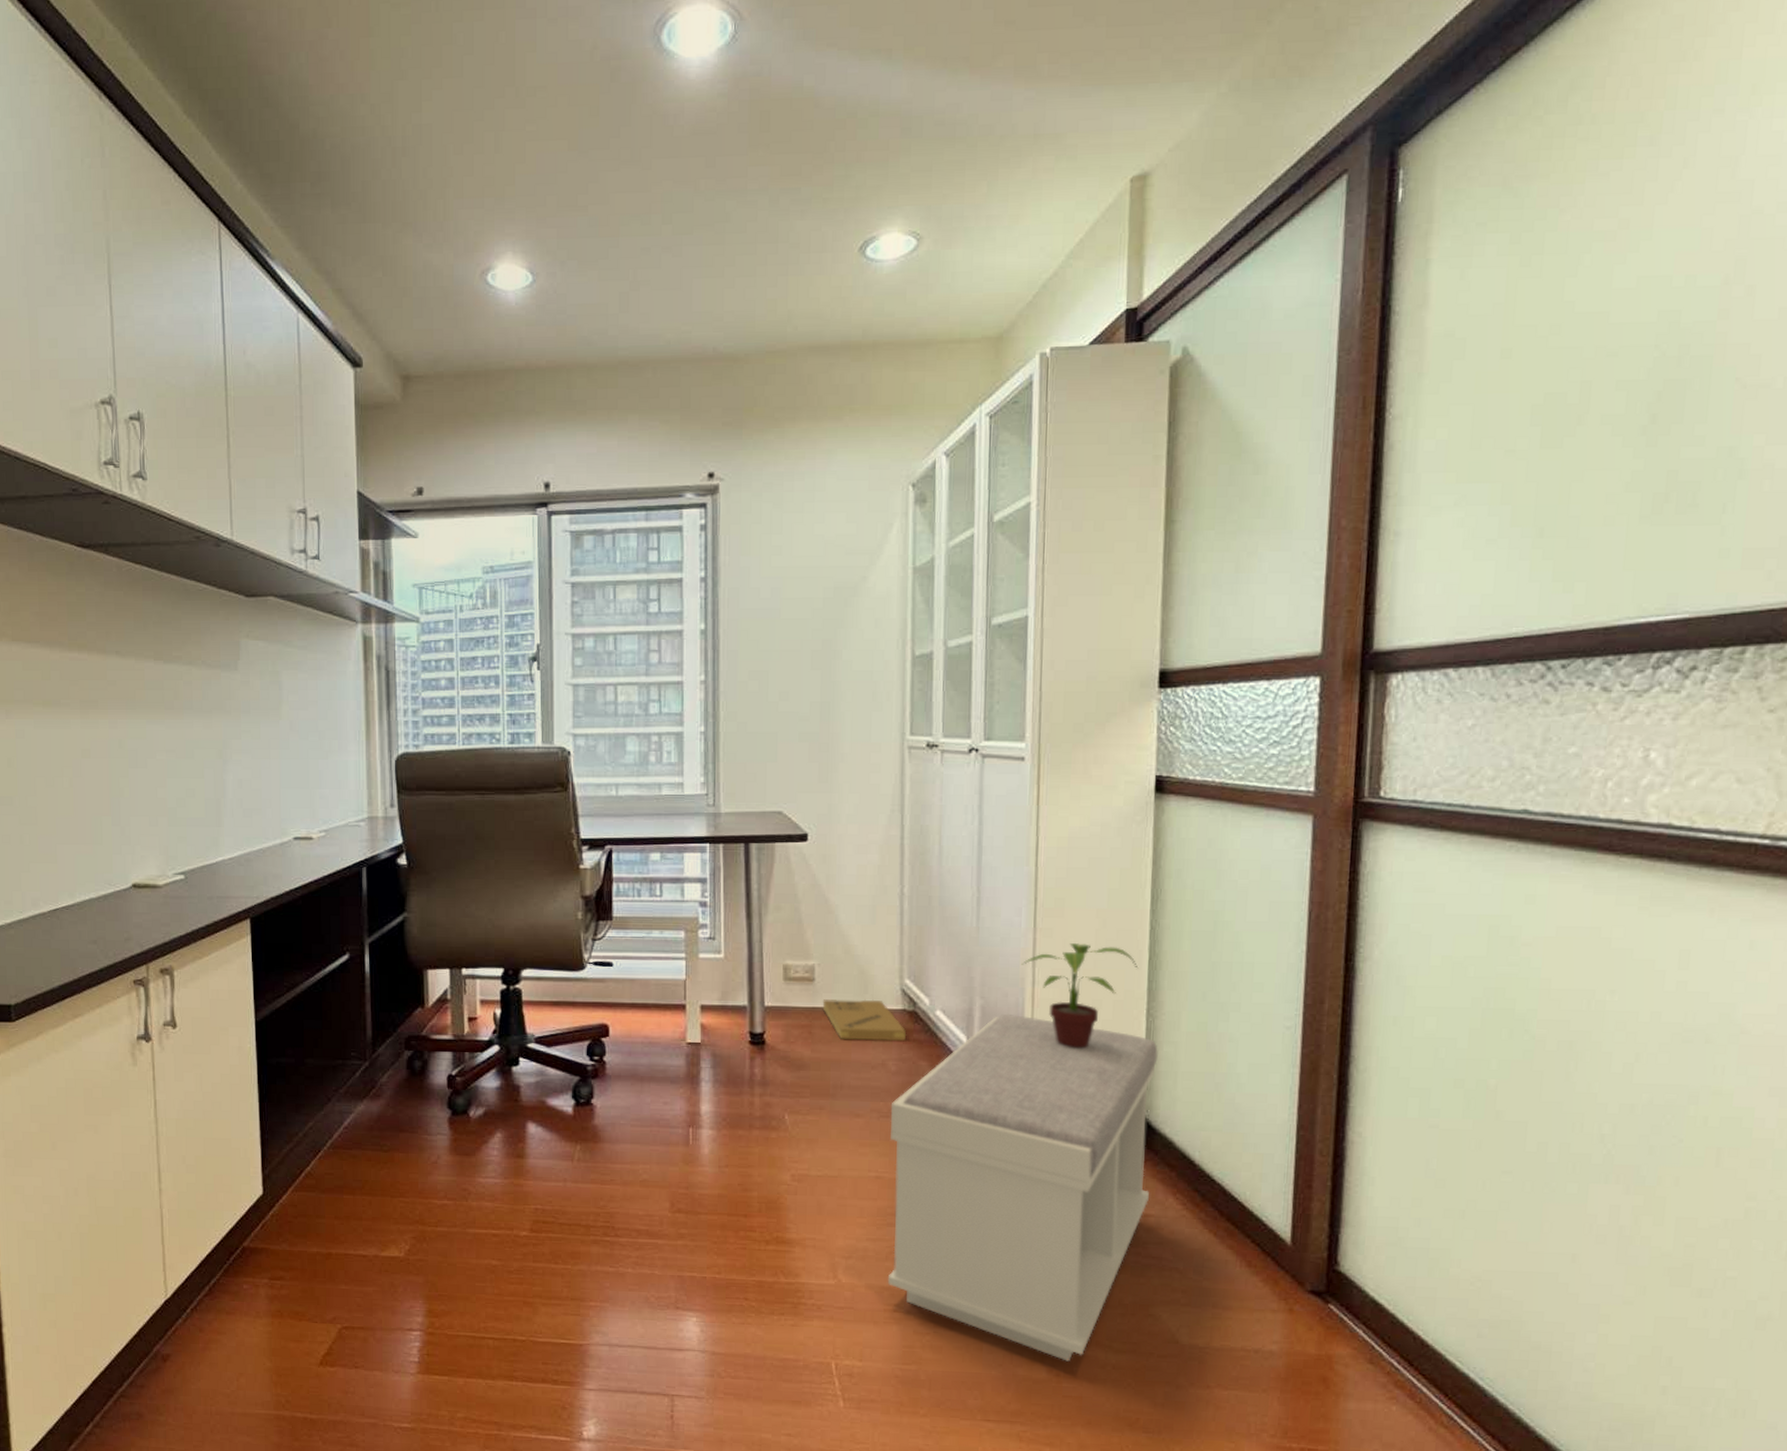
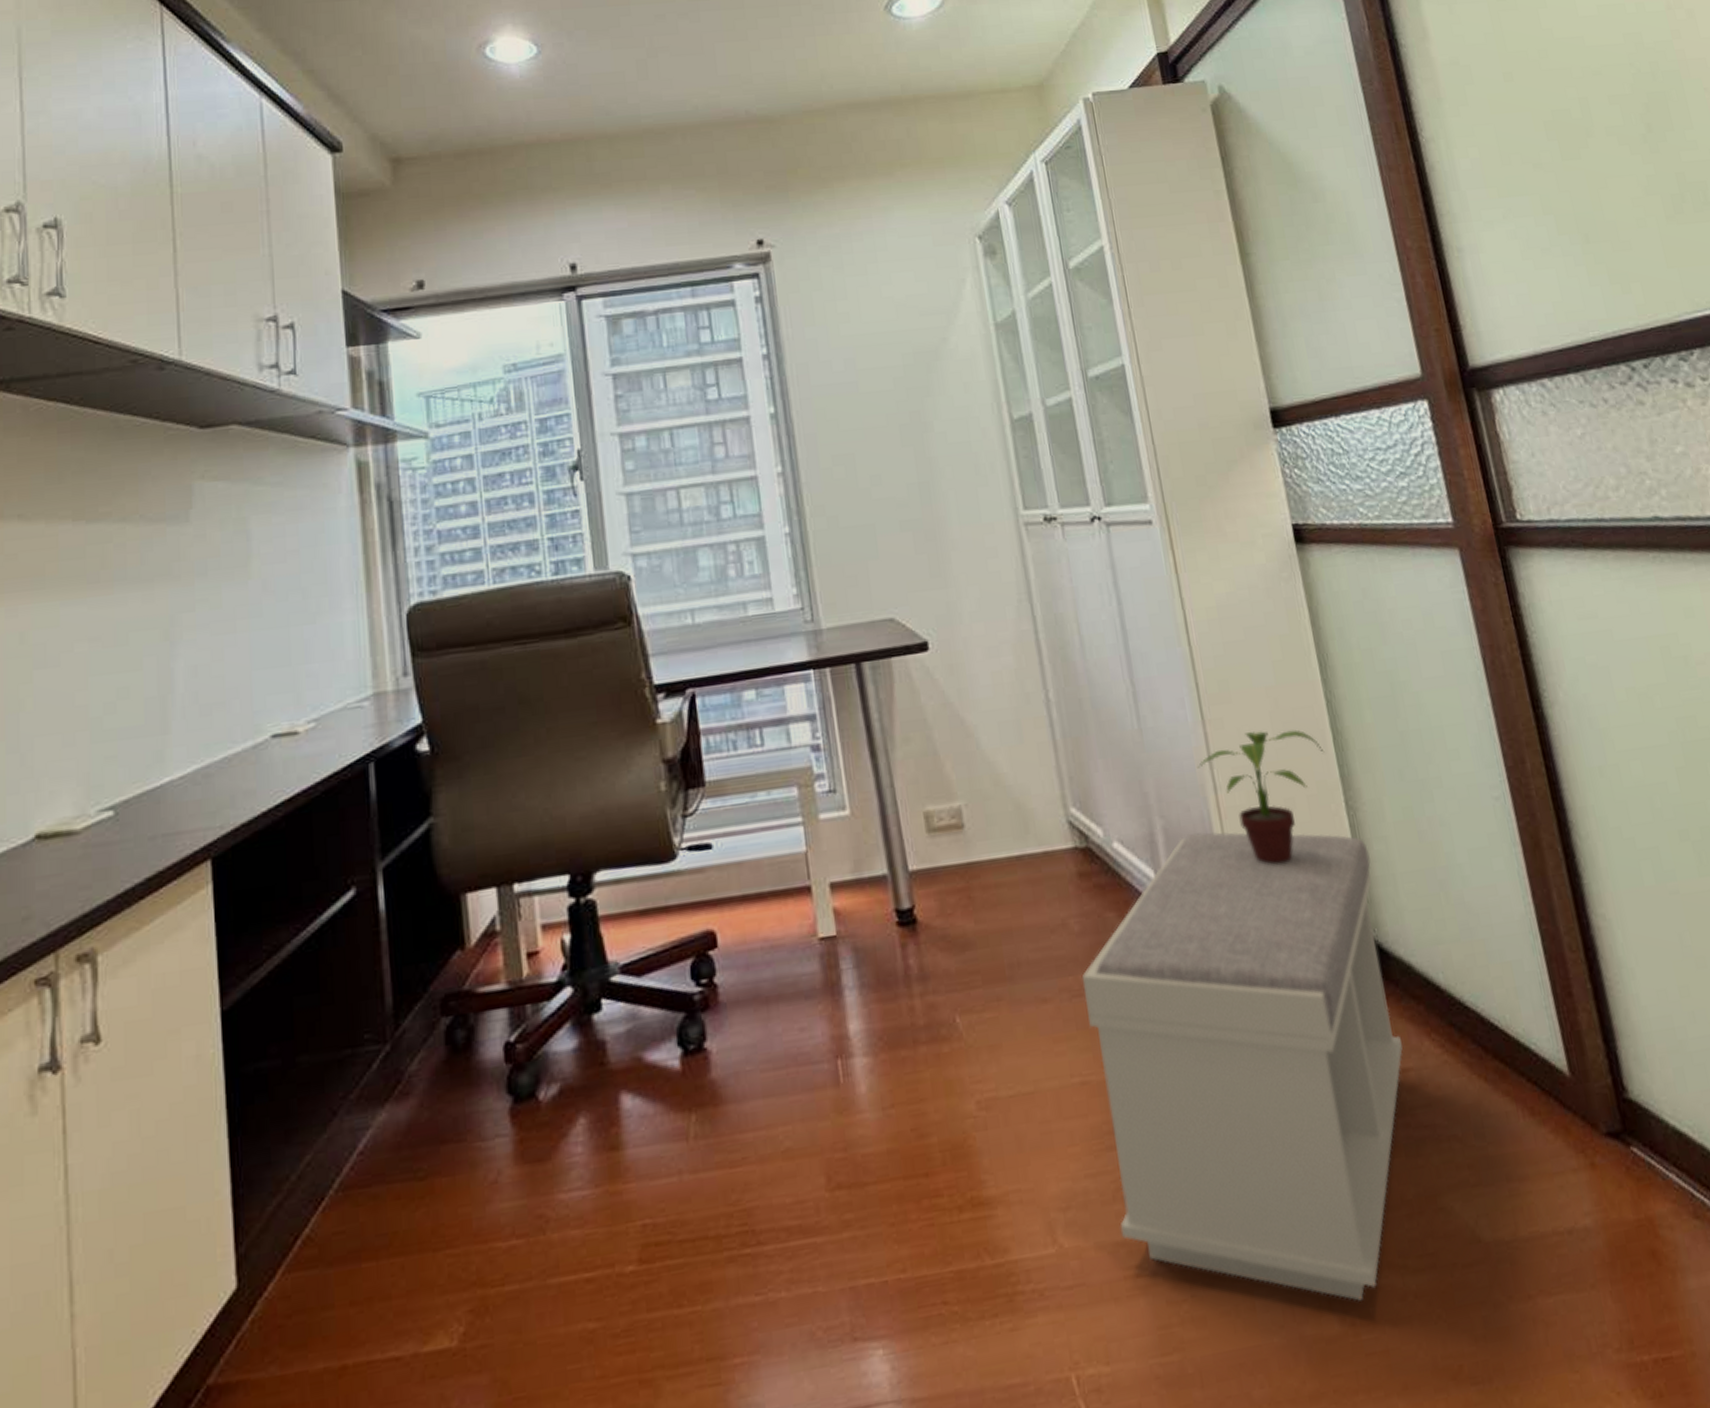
cardboard box: present [822,999,907,1041] -> none [977,840,1085,900]

